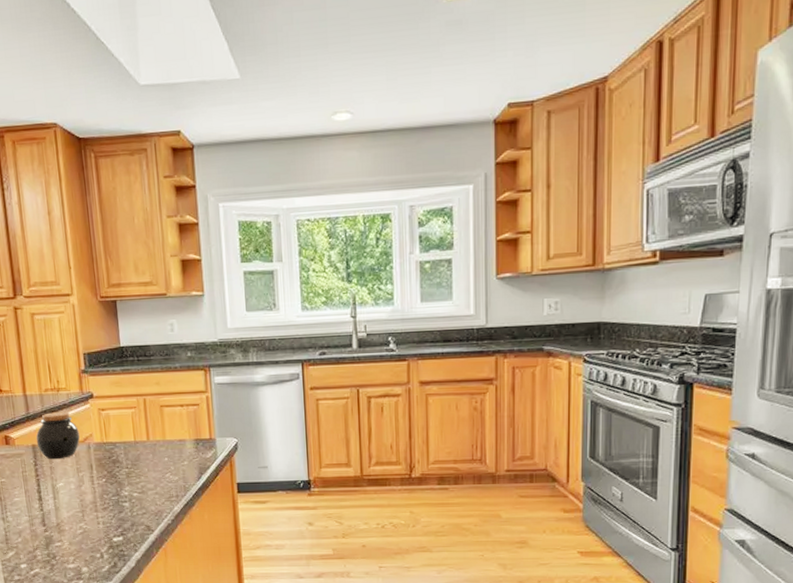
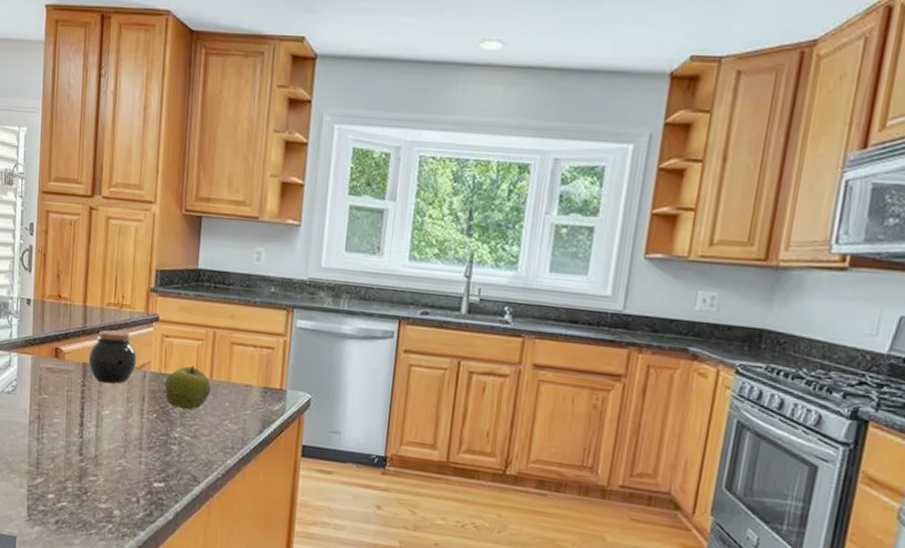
apple: none [108,431,150,471] -> present [164,365,212,410]

